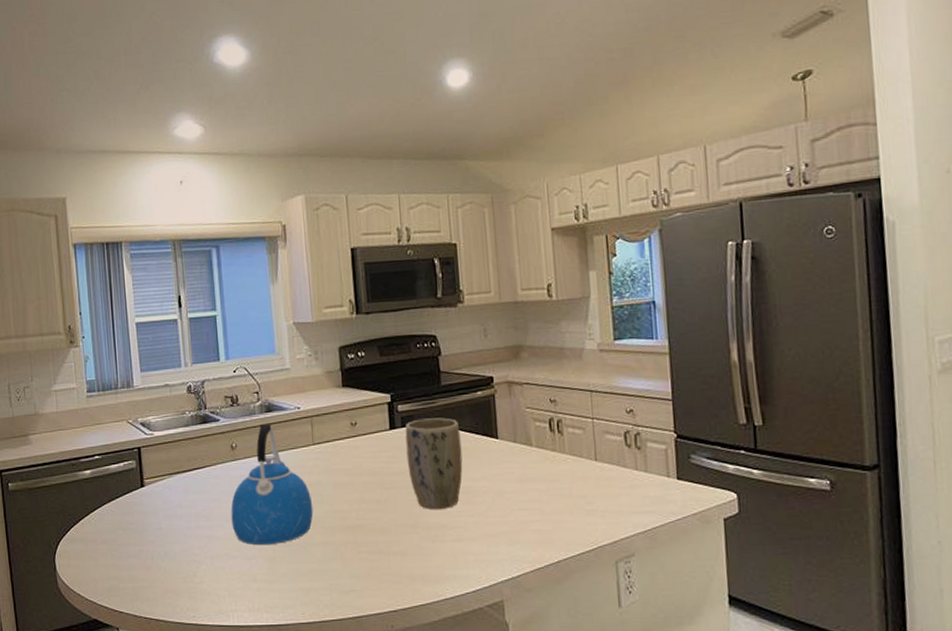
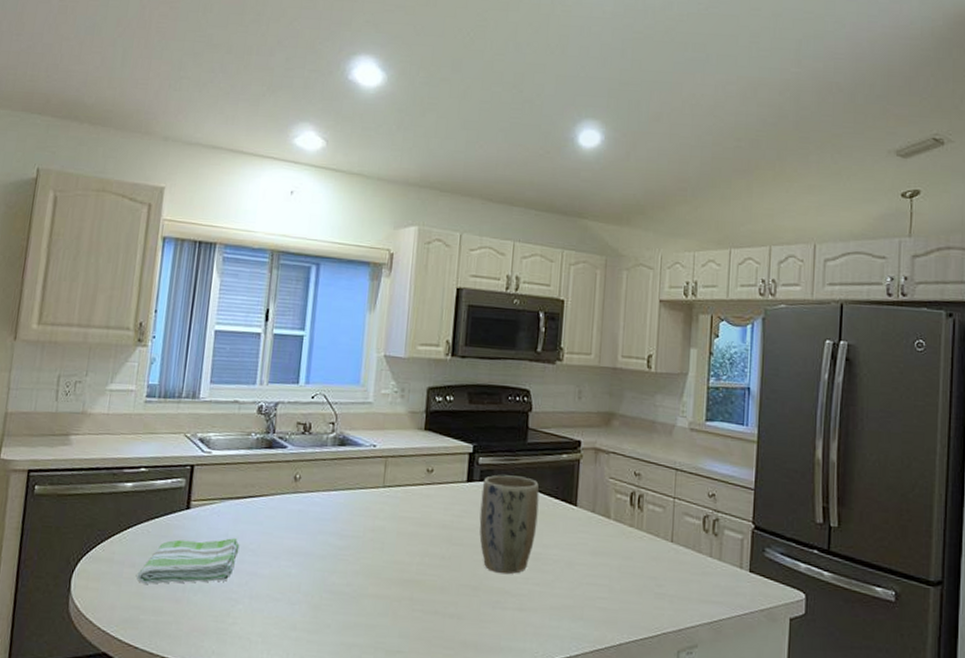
dish towel: none [110,508,194,557] -> present [137,538,240,584]
kettle: present [231,423,314,546] -> none [279,457,373,591]

